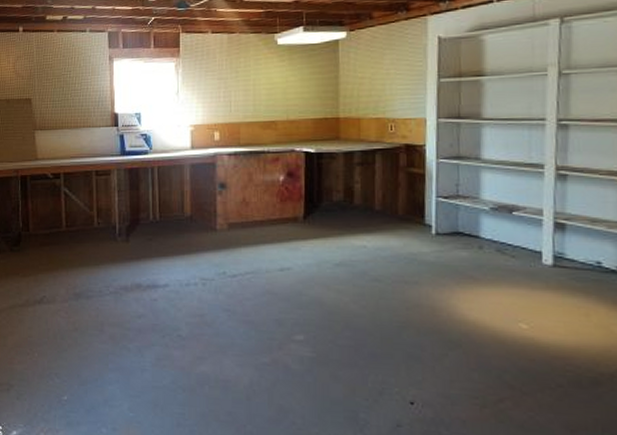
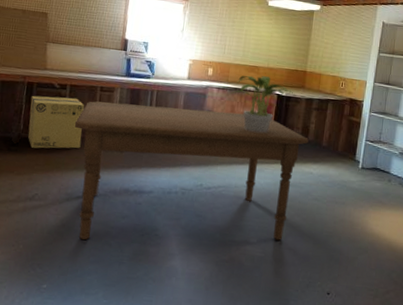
cardboard box: none [26,186,83,246] -> present [28,95,84,149]
dining table: none [73,182,355,344] -> present [74,101,309,241]
potted plant: none [242,132,330,203] -> present [228,75,296,134]

